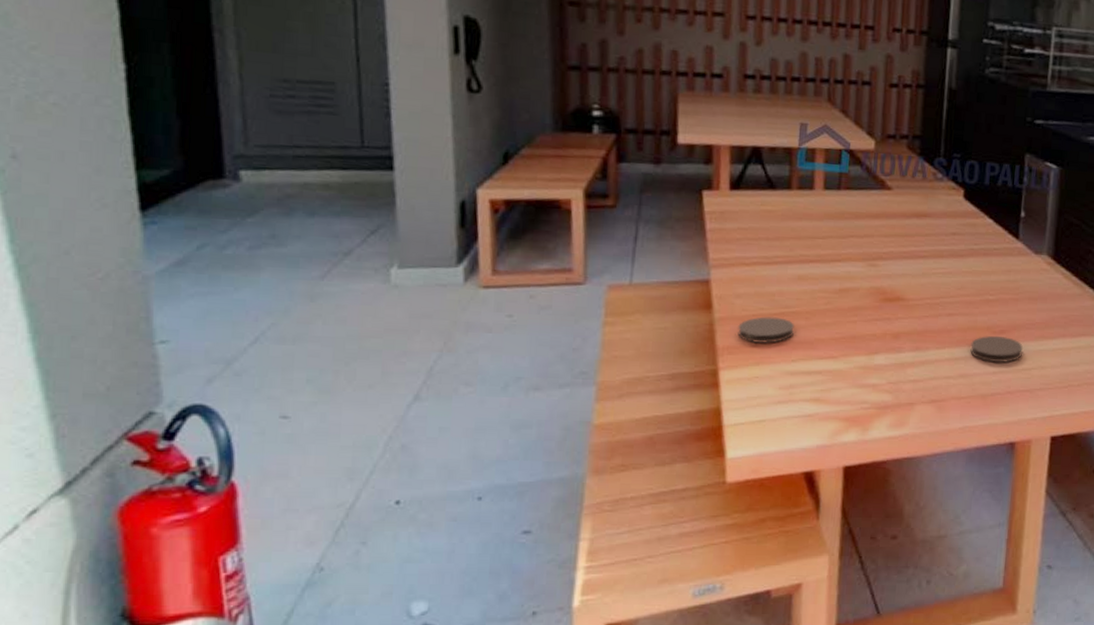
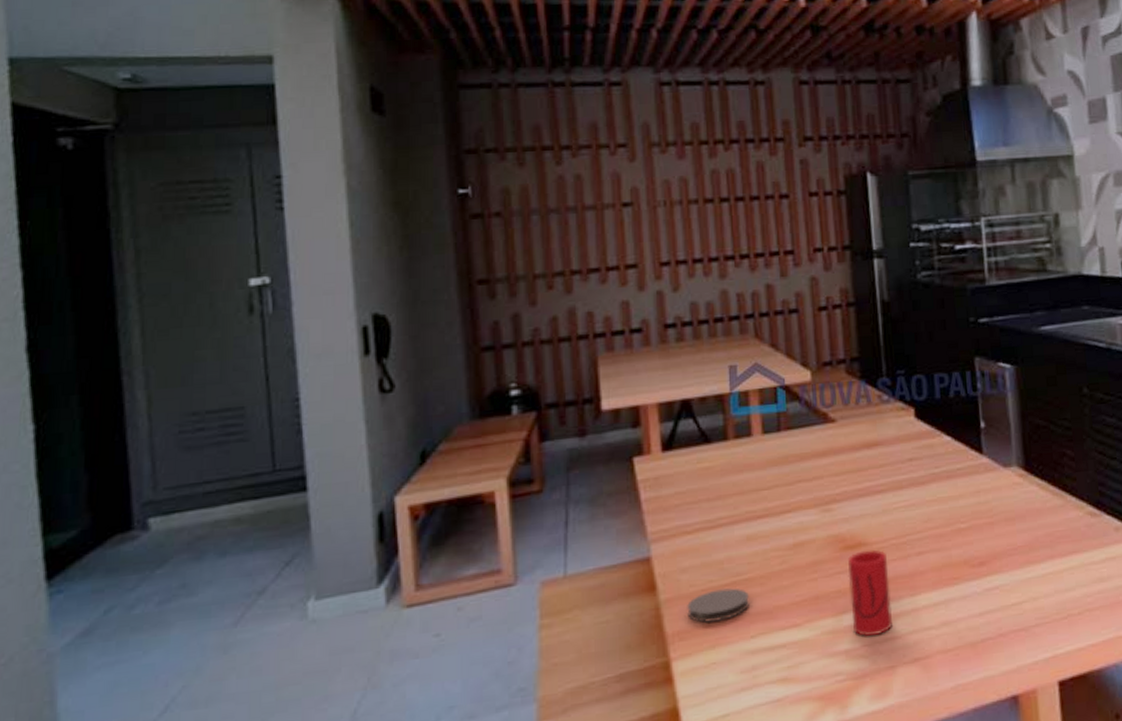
cup: none [882,304,921,376] -> present [848,549,892,636]
coaster: present [970,335,1023,363] -> none [948,569,1009,602]

